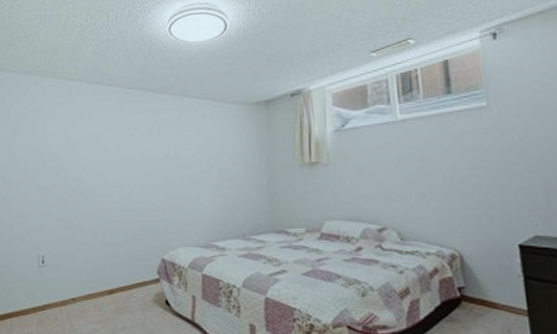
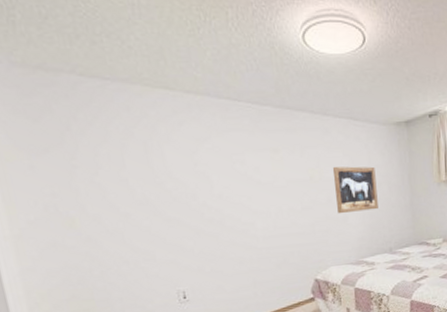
wall art: none [187,145,232,193] -> present [332,166,378,214]

